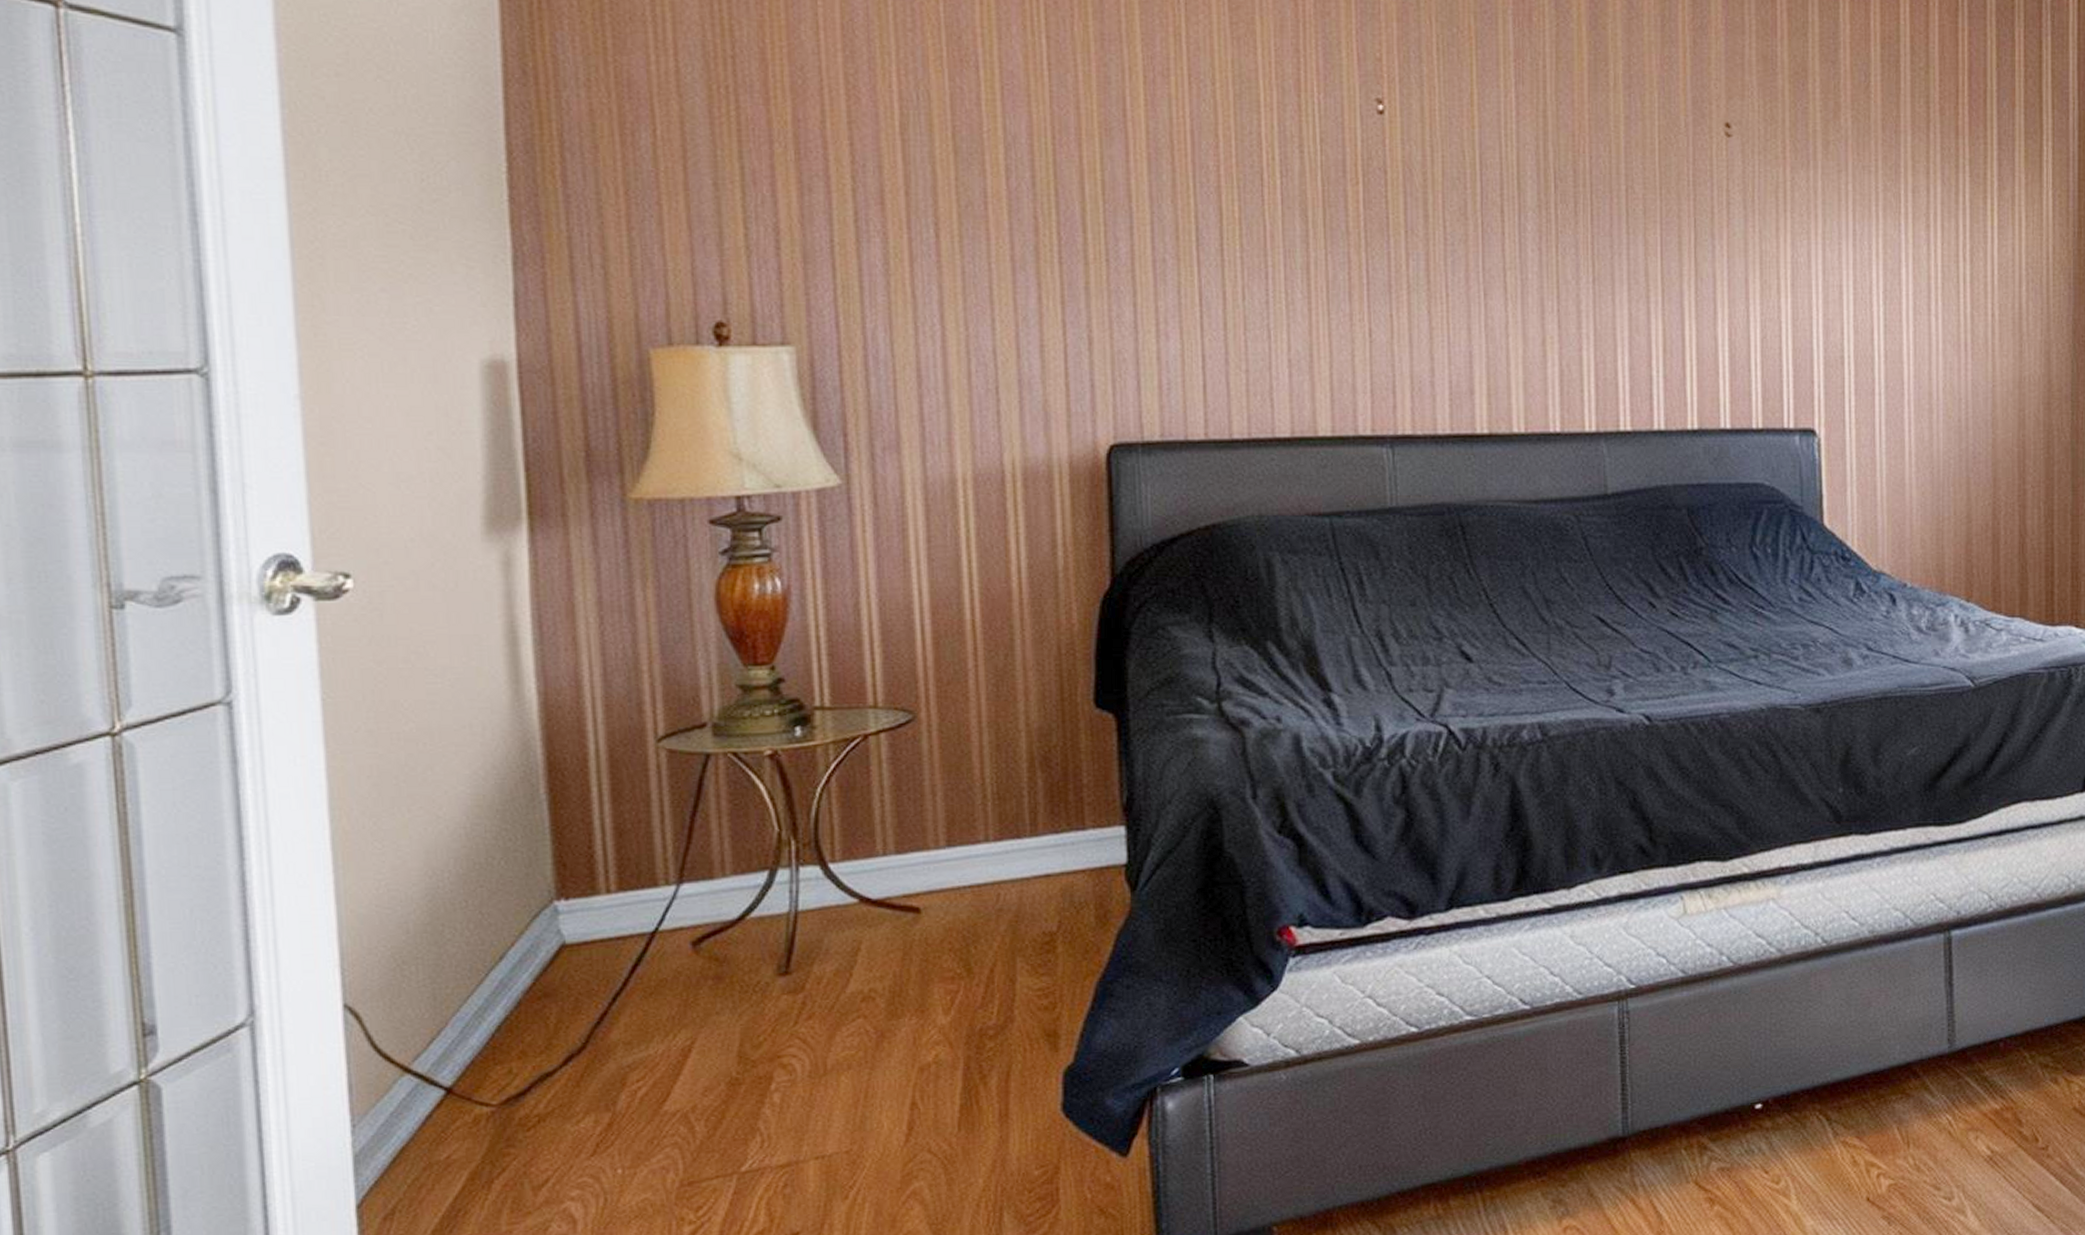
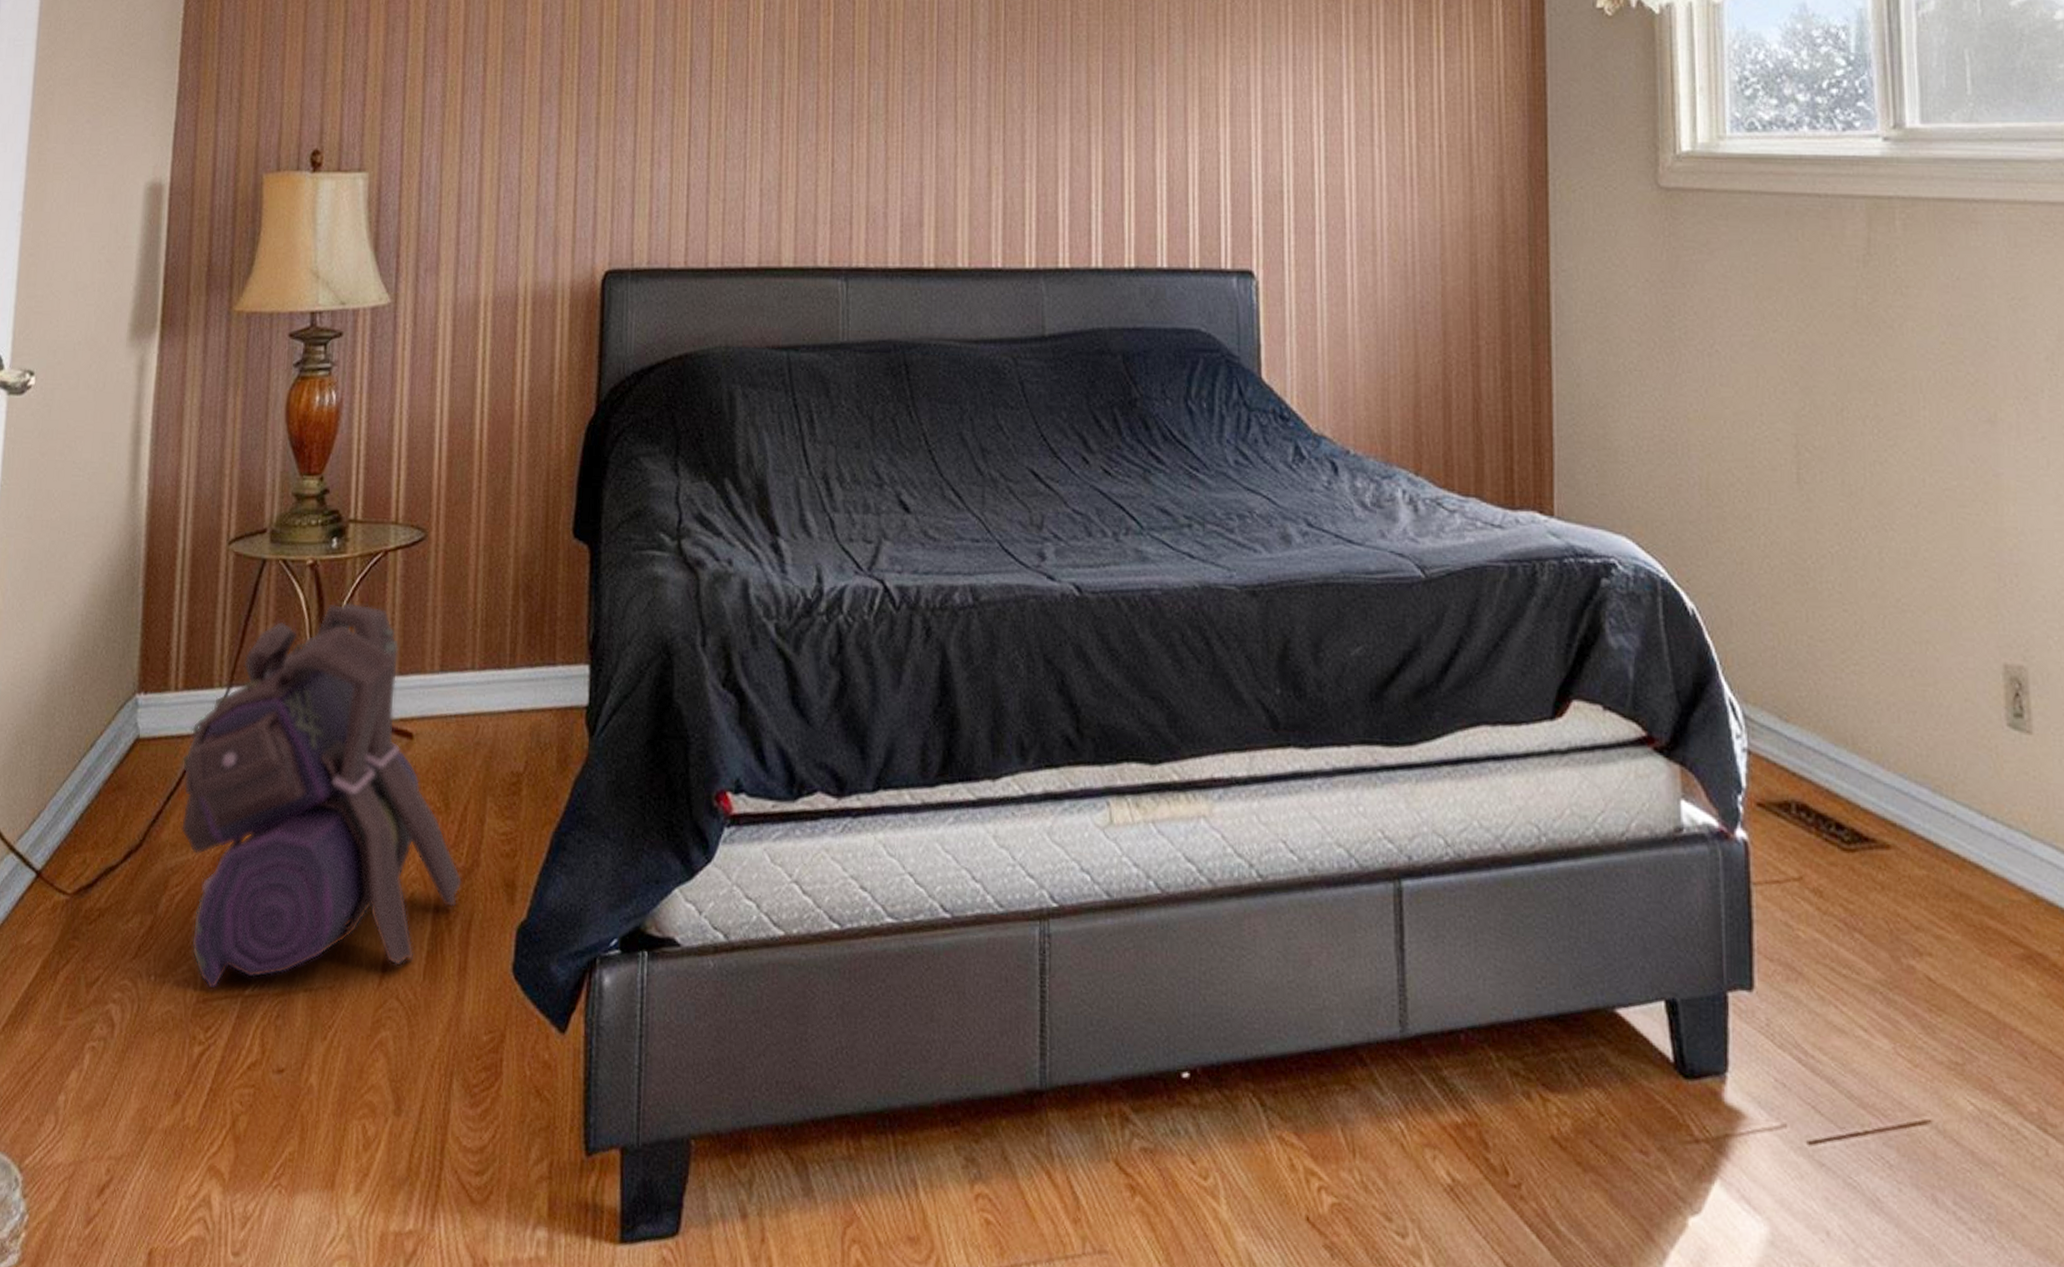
backpack: none [626,788,996,1172] -> present [180,602,463,989]

